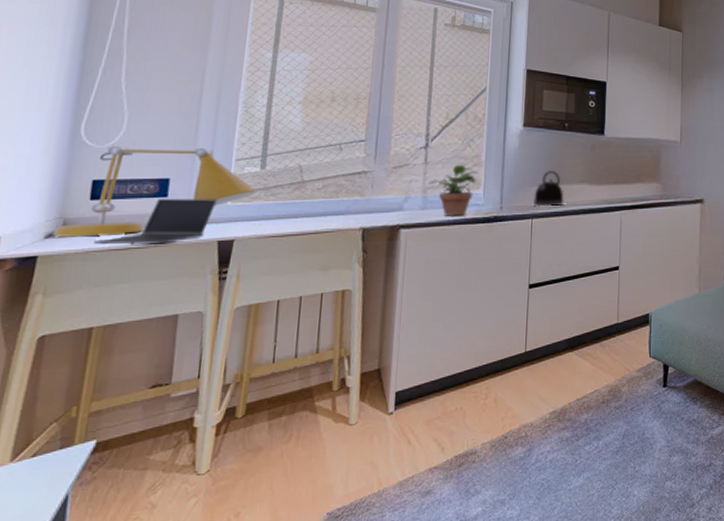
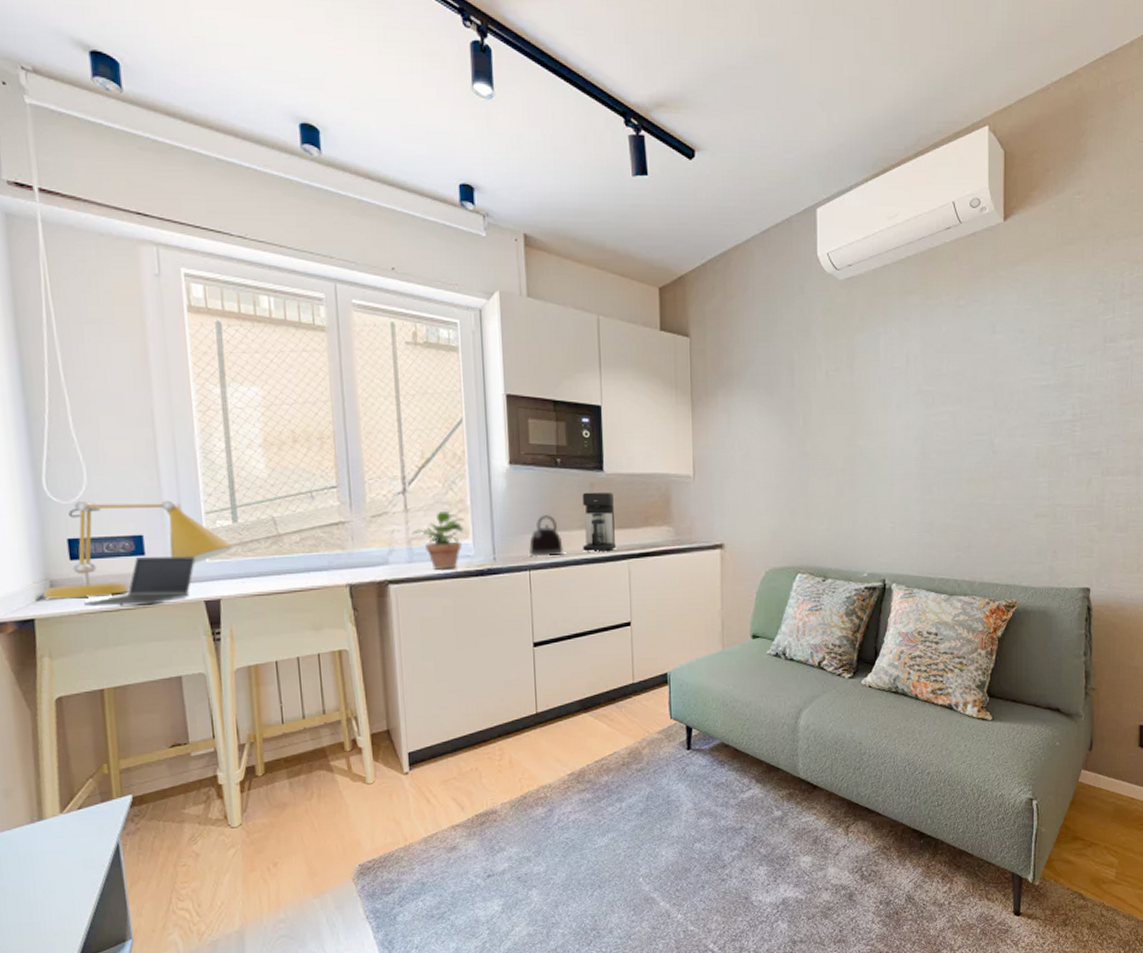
coffee maker: none [581,152,611,203] -> present [582,492,617,552]

